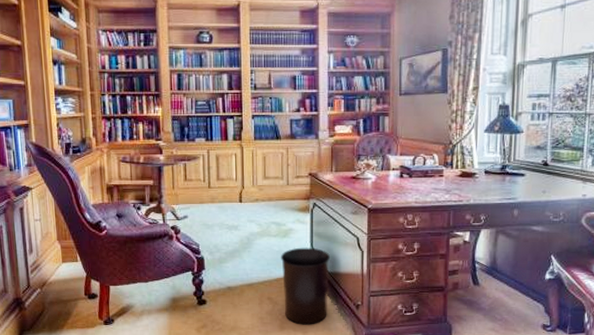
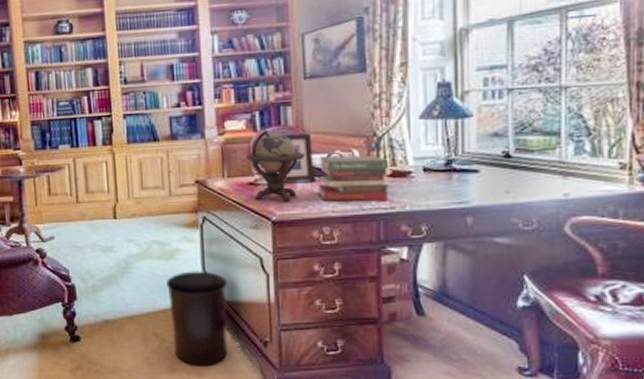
globe: none [351,131,397,193] -> present [246,126,305,202]
picture frame: none [373,139,404,178] -> present [275,133,315,183]
books: none [405,158,460,196] -> present [317,154,389,202]

